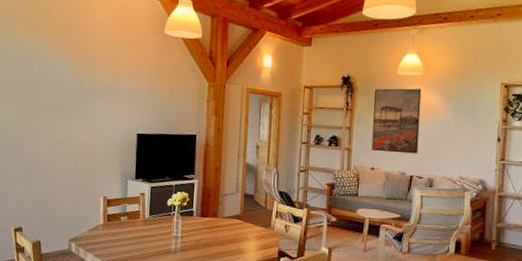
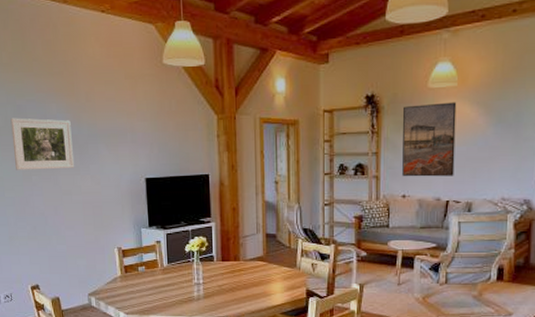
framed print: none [16,69,74,119] -> present [10,118,75,170]

